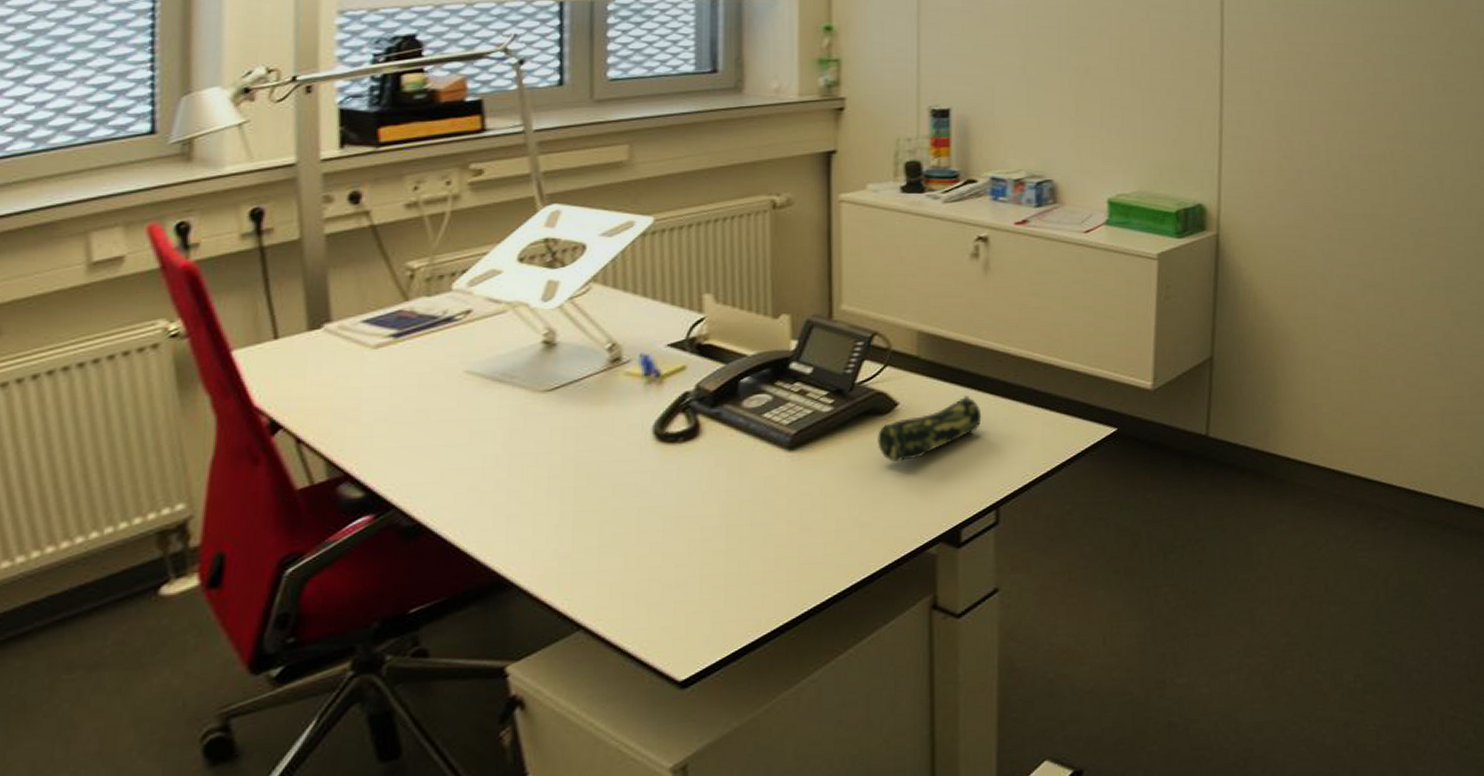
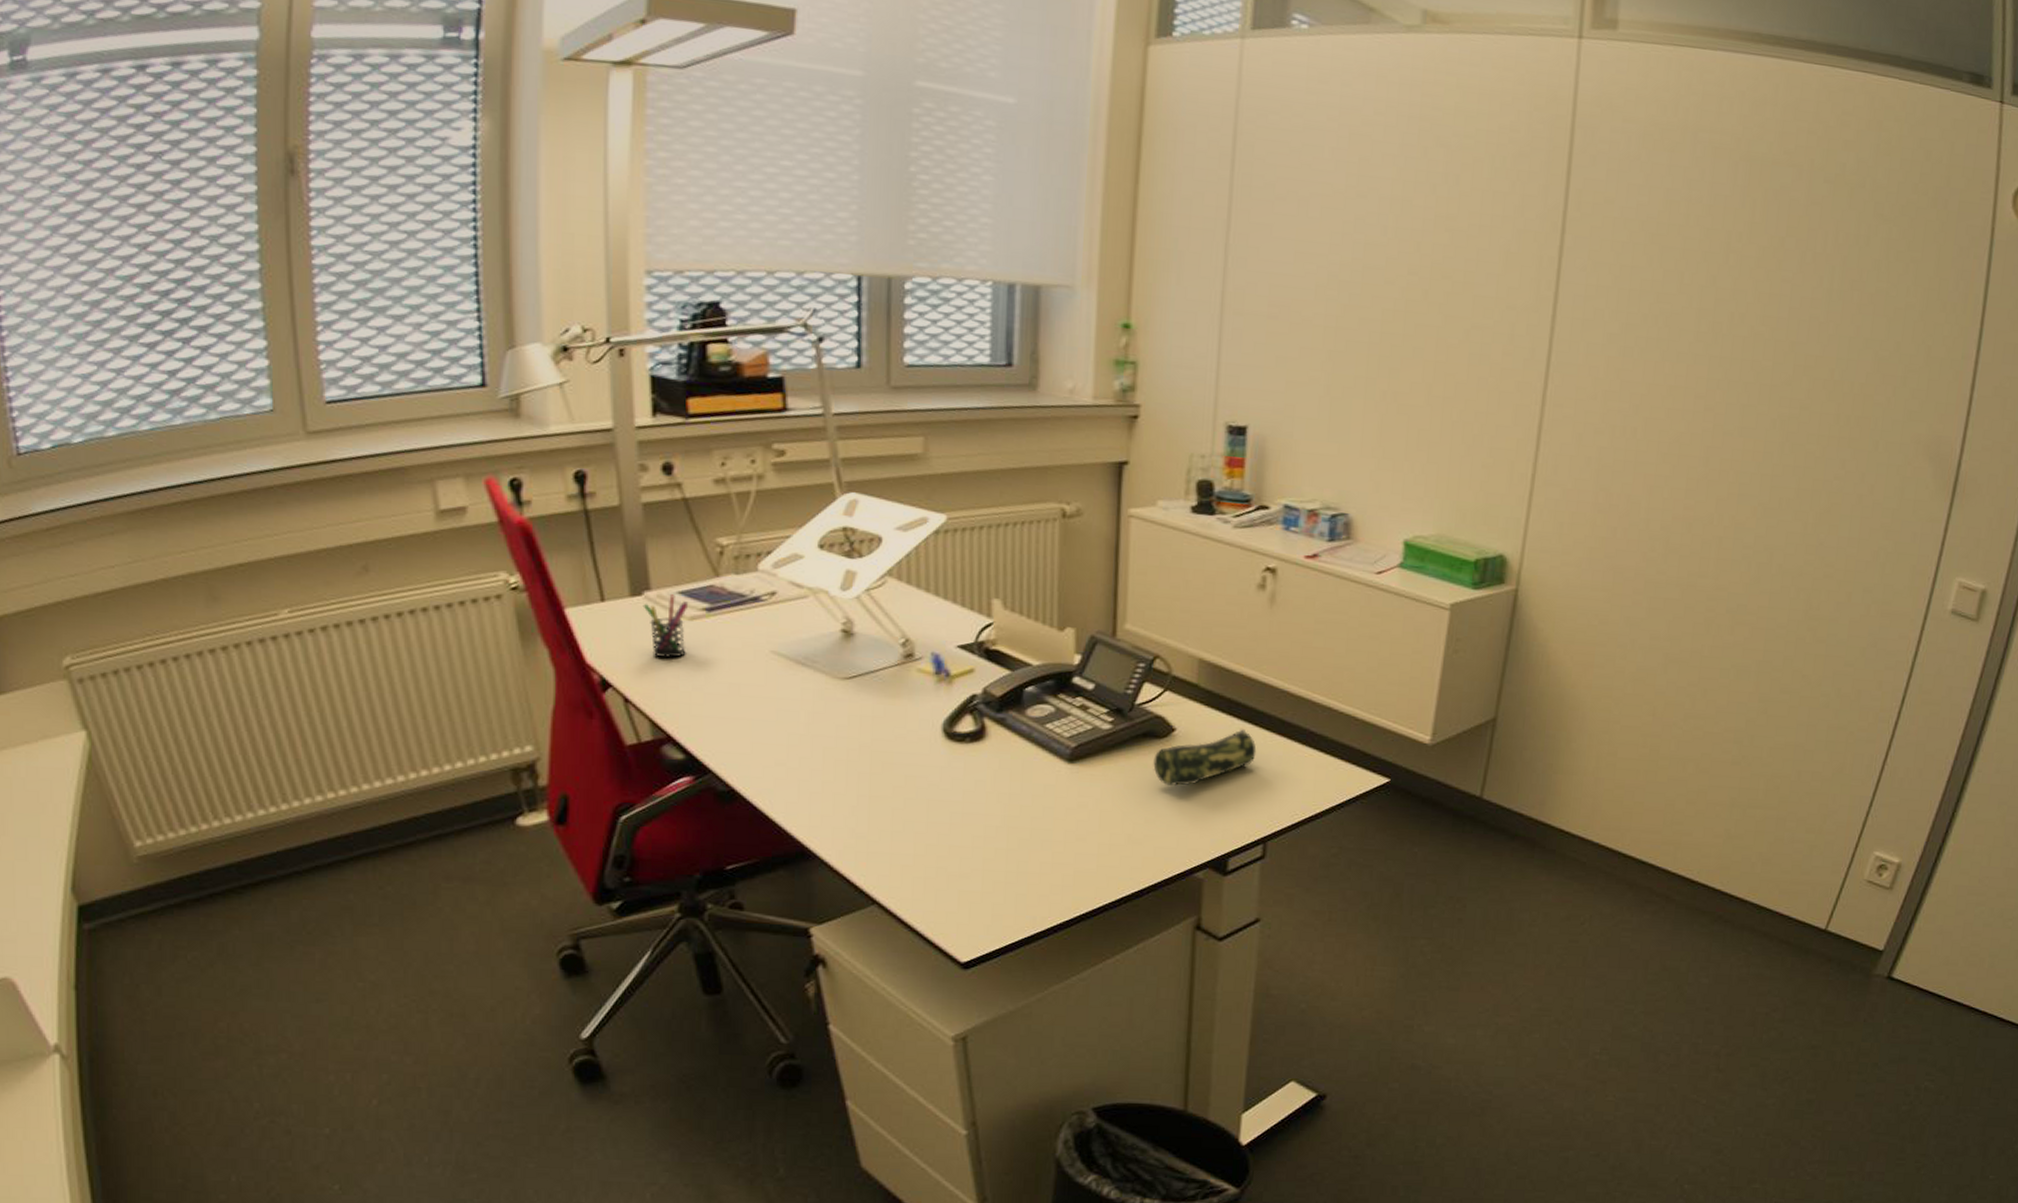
pen holder: none [321,324,374,391] -> present [643,594,689,659]

